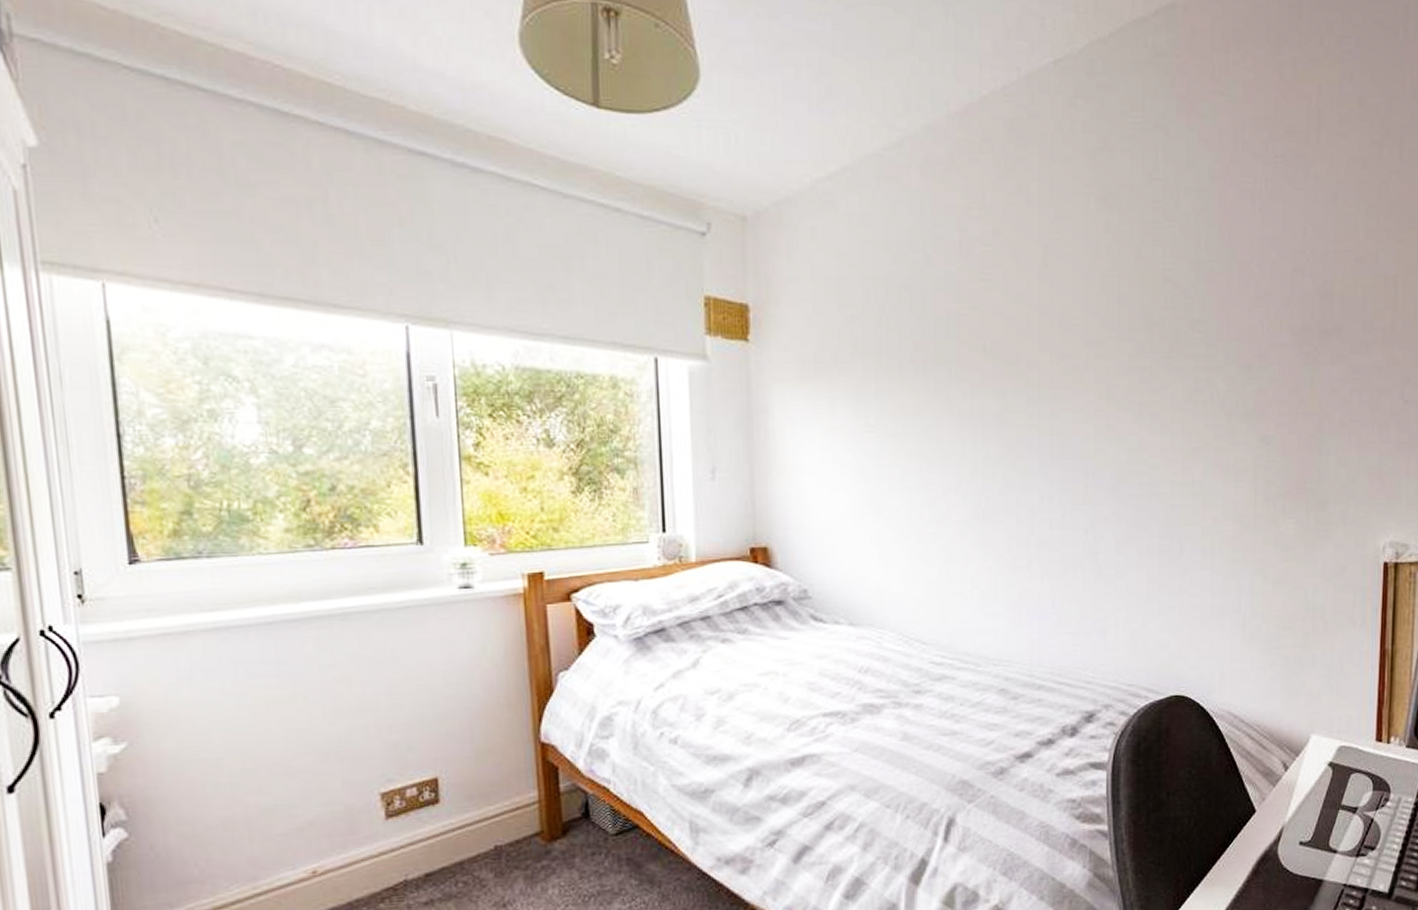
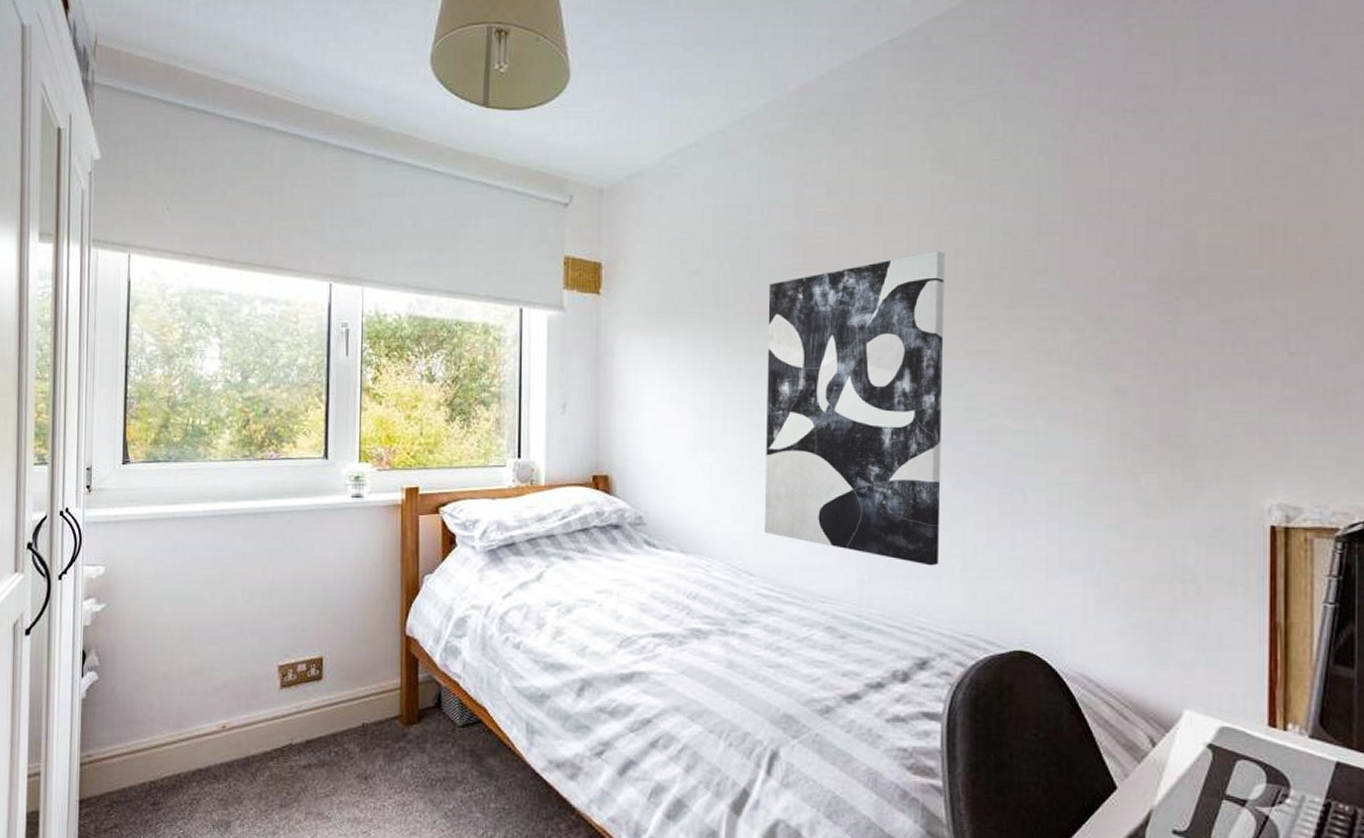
wall art: none [934,296,1109,621] -> present [764,250,945,566]

